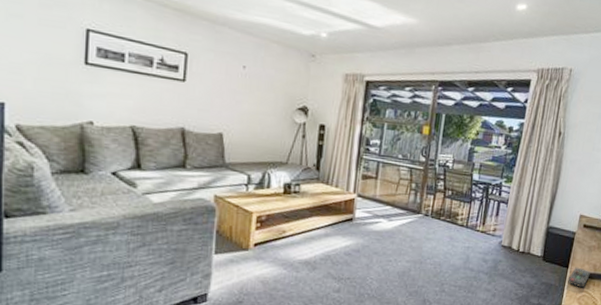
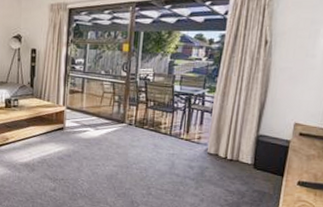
remote control: present [567,267,591,288] -> none [283,176,311,198]

